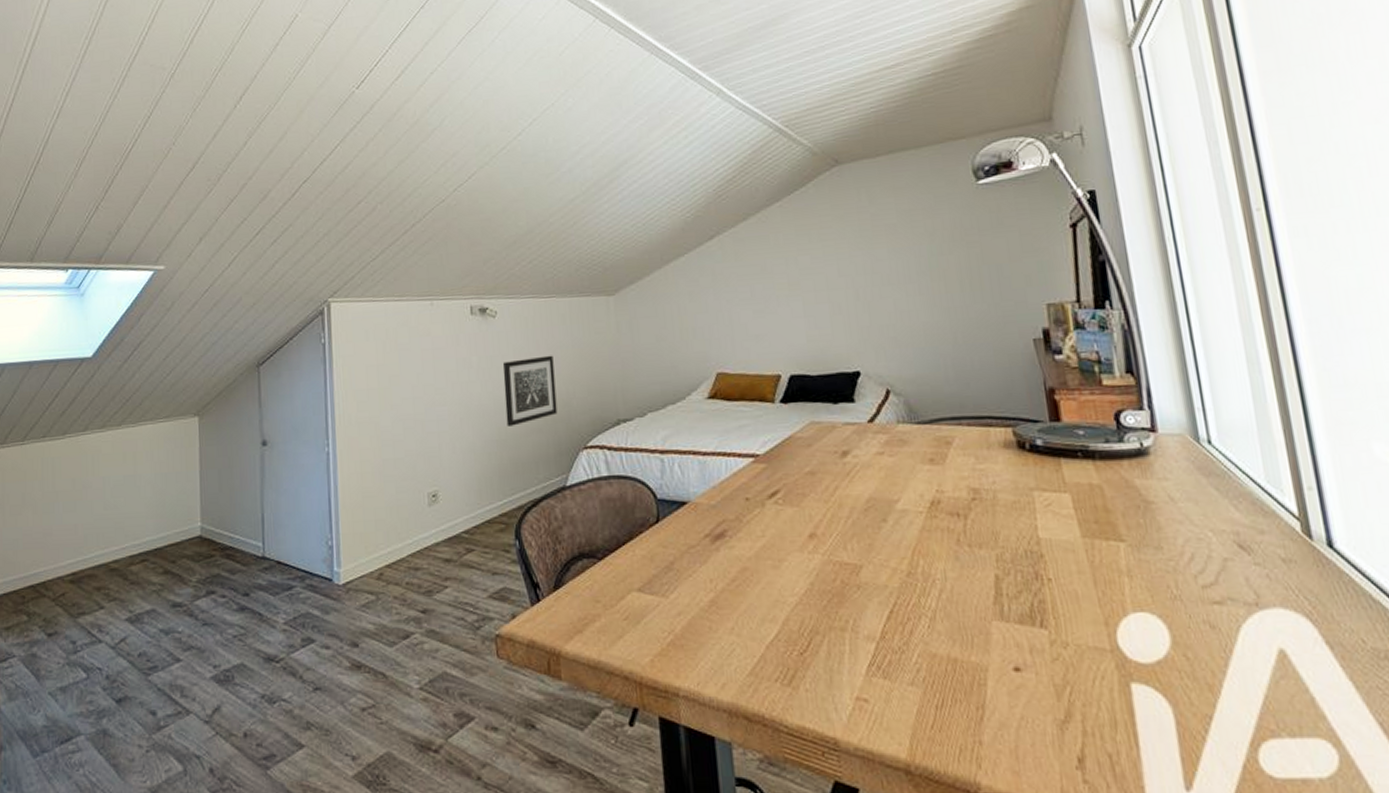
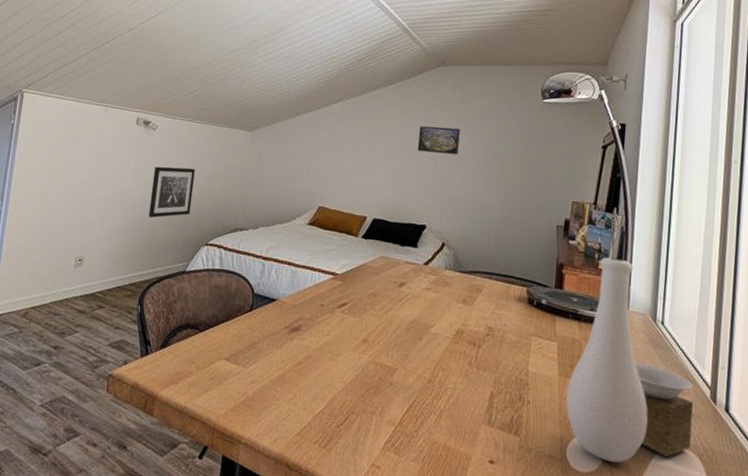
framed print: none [824,240,882,279] -> present [417,126,460,155]
vase: none [1097,366,1291,643] -> present [566,257,694,463]

